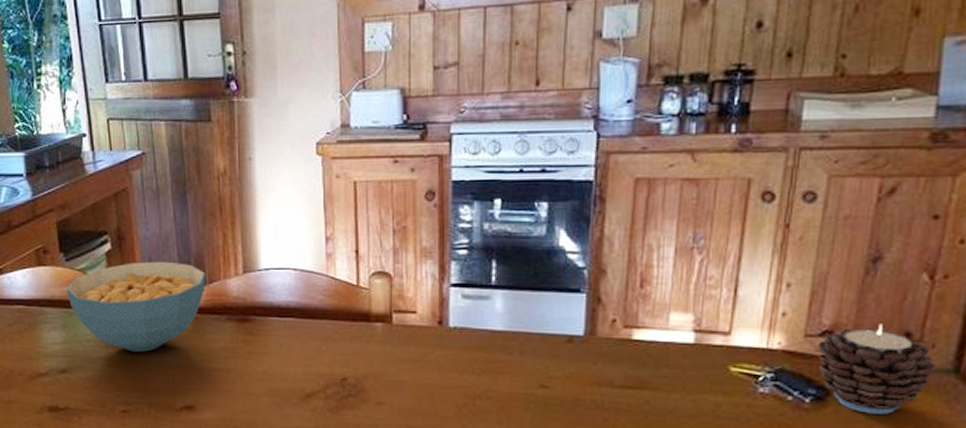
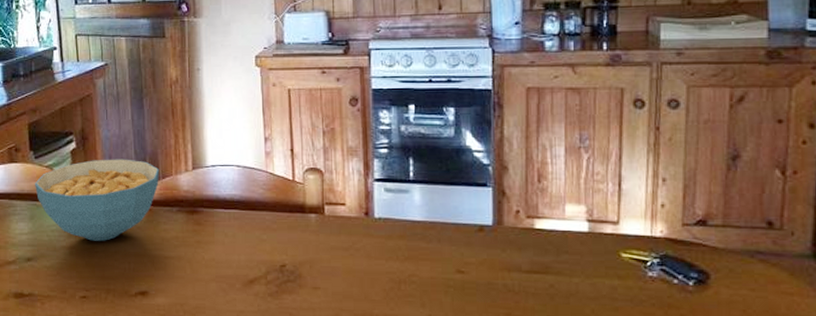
candle: present [817,324,936,414] -> none [694,214,797,296]

